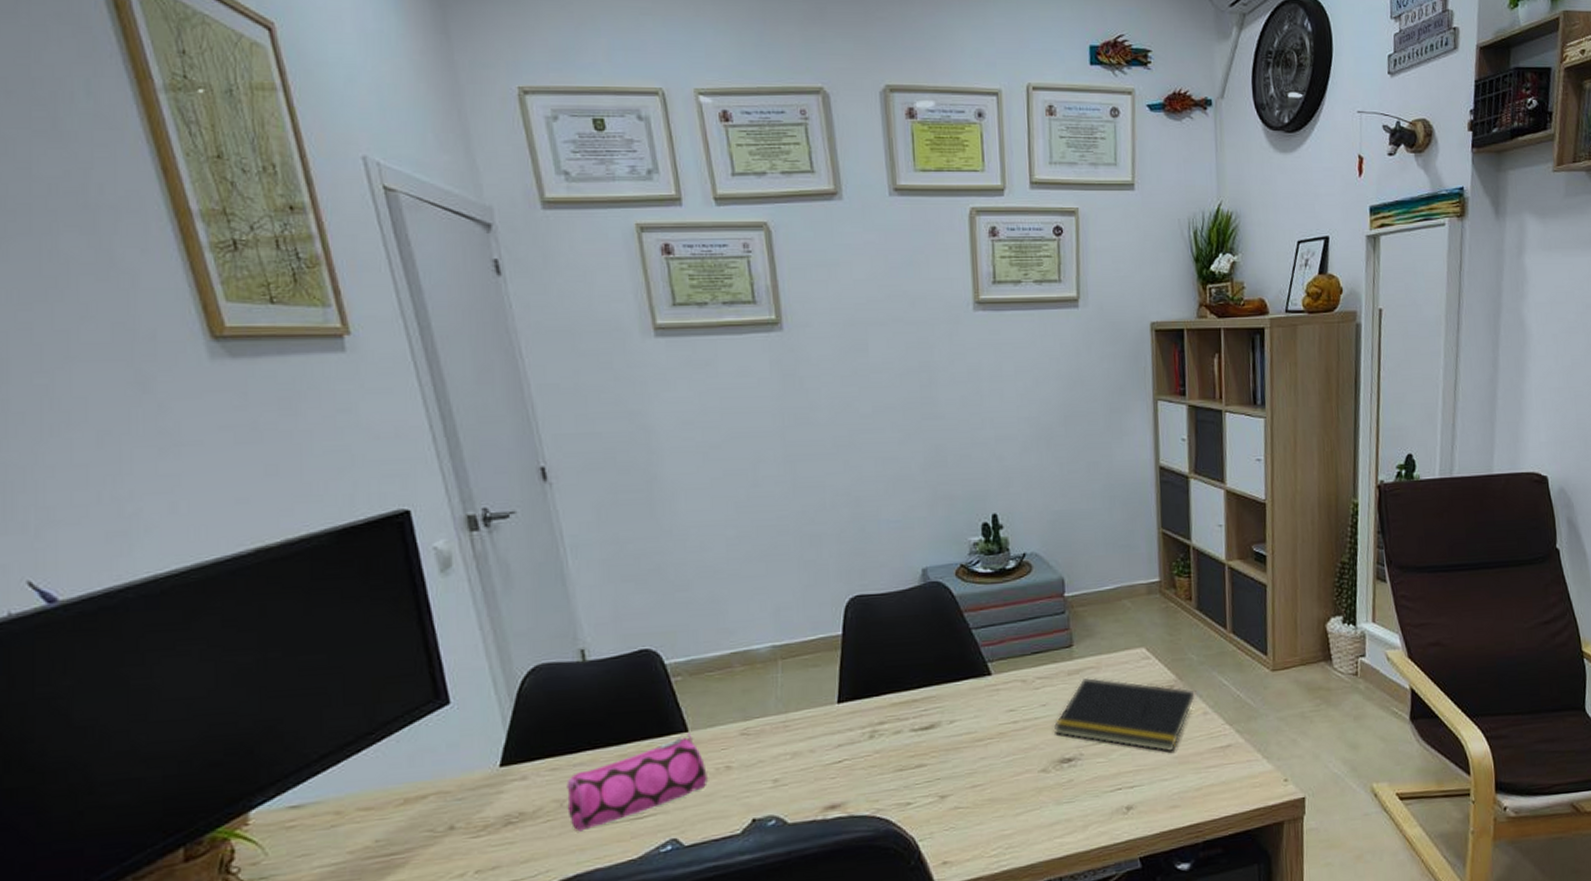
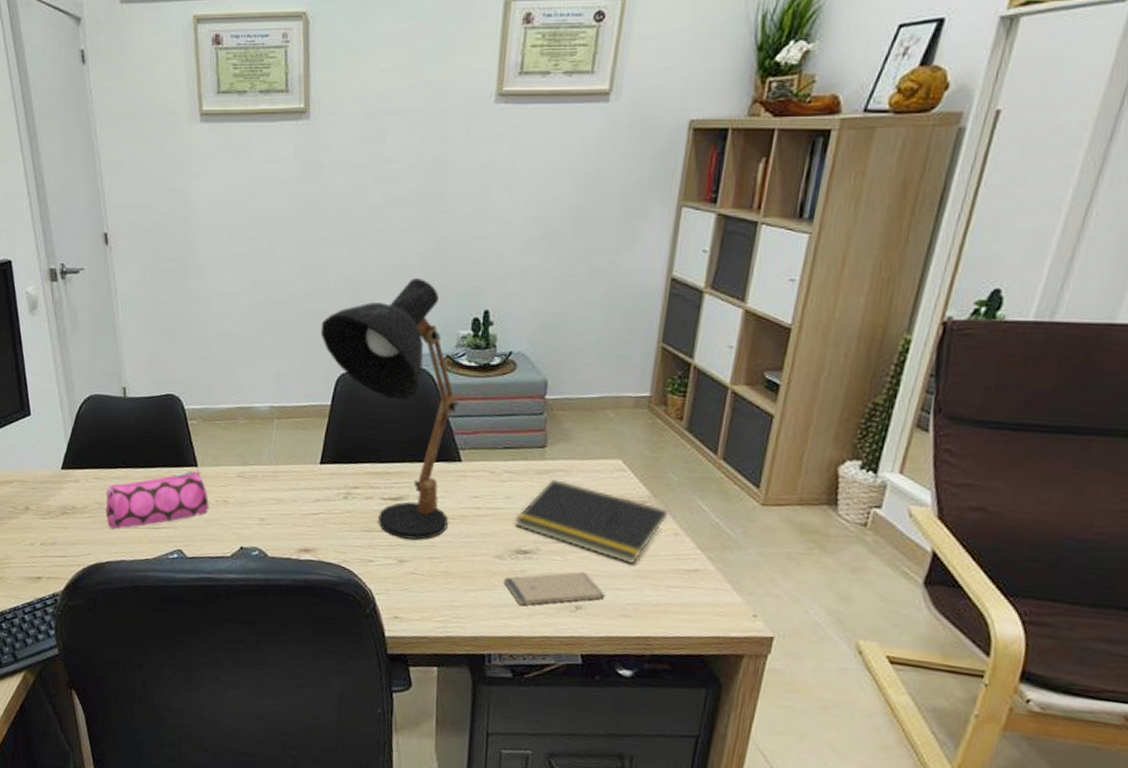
desk lamp: none [820,488,987,772] -> present [320,278,459,540]
smartphone: none [1052,768,1153,818] -> present [504,571,606,605]

